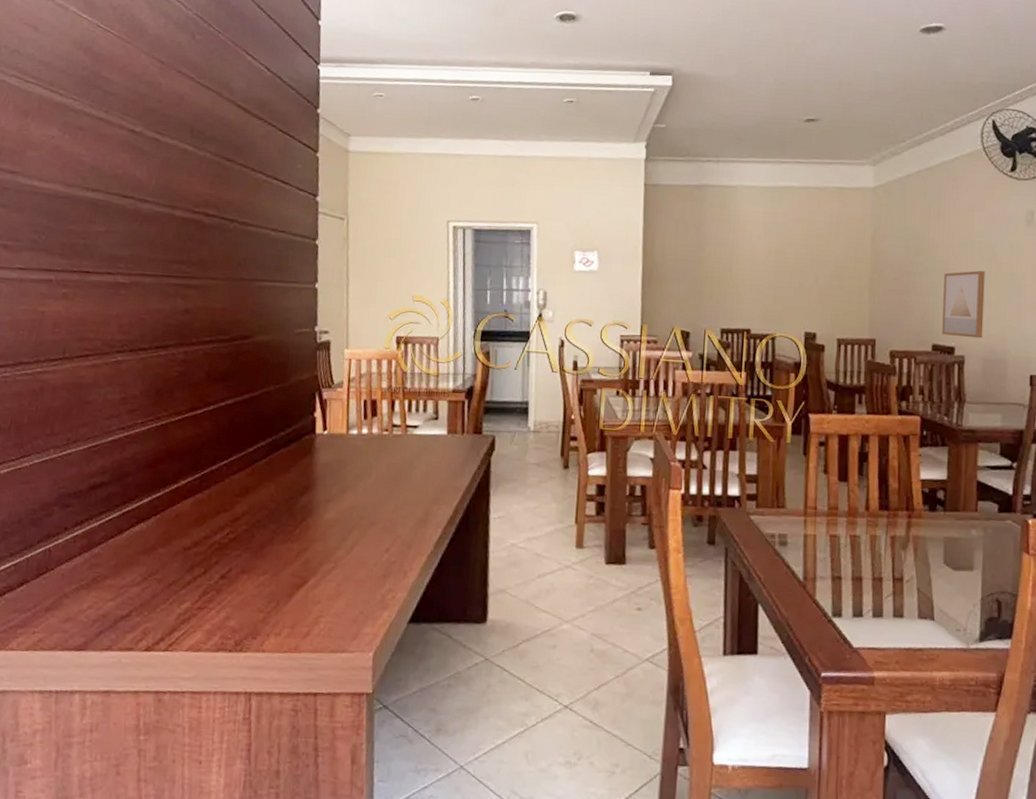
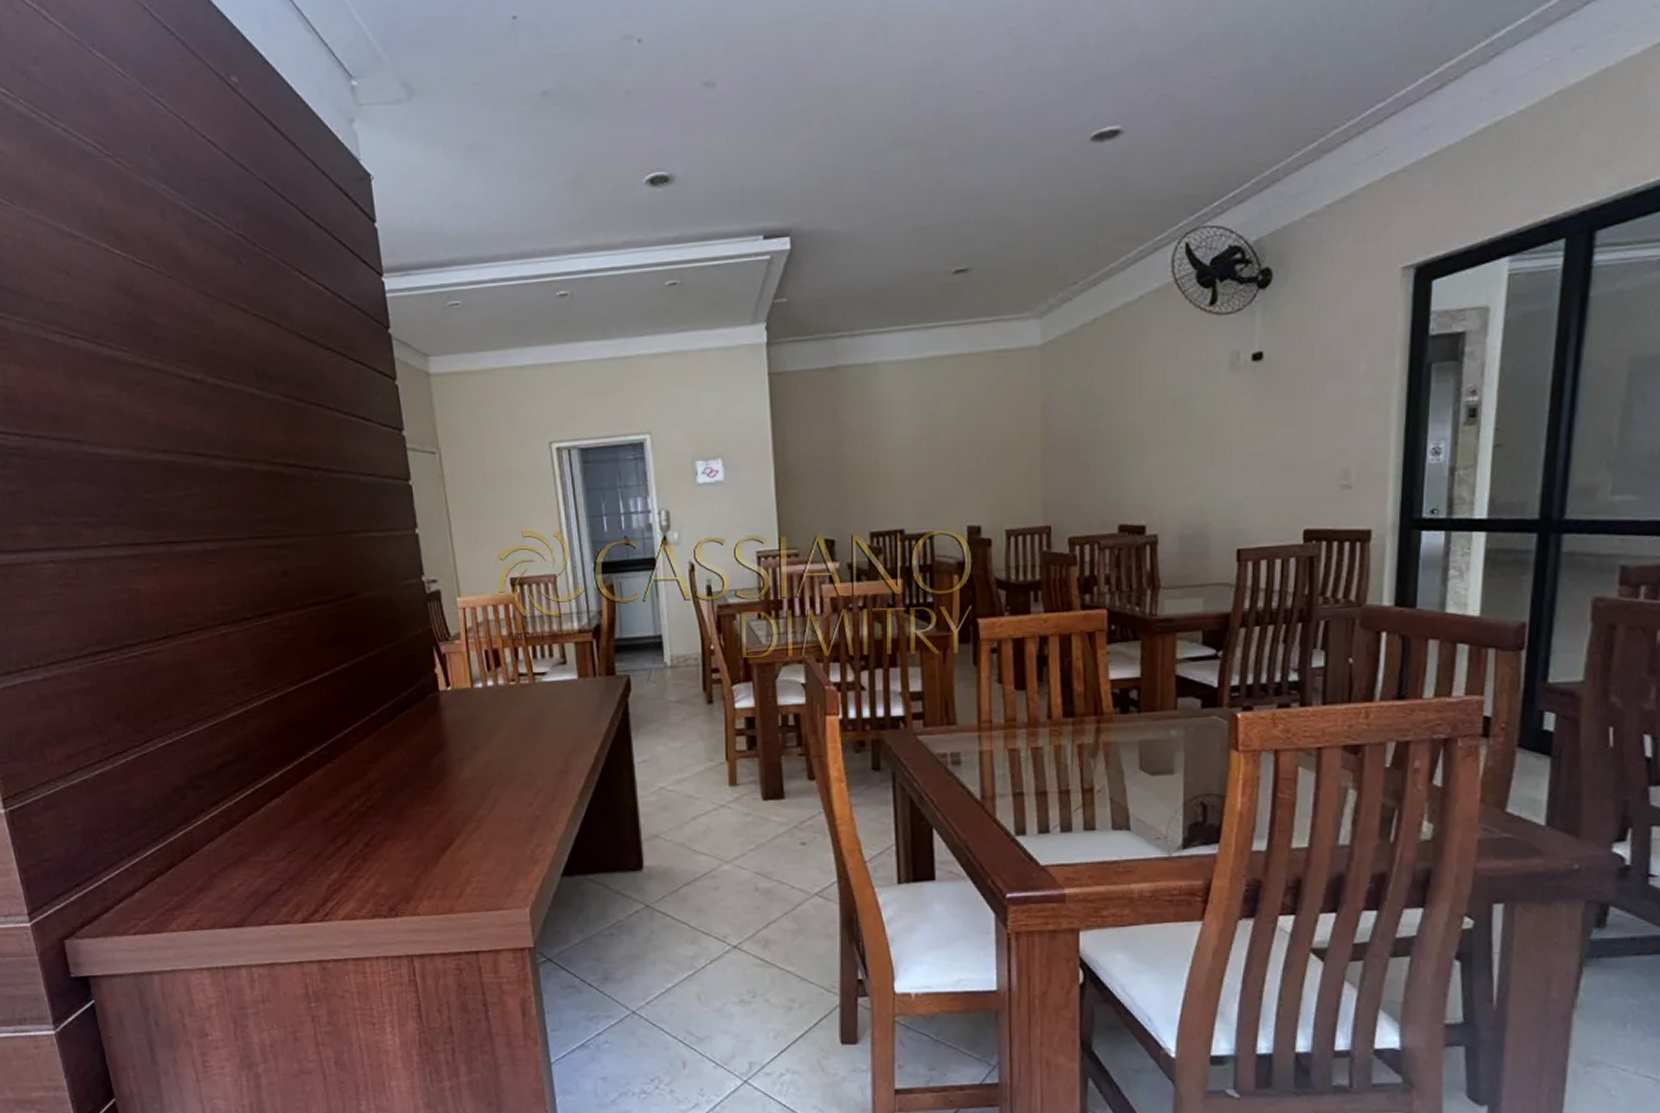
wall art: present [942,270,985,339] -> none [1130,432,1180,513]

